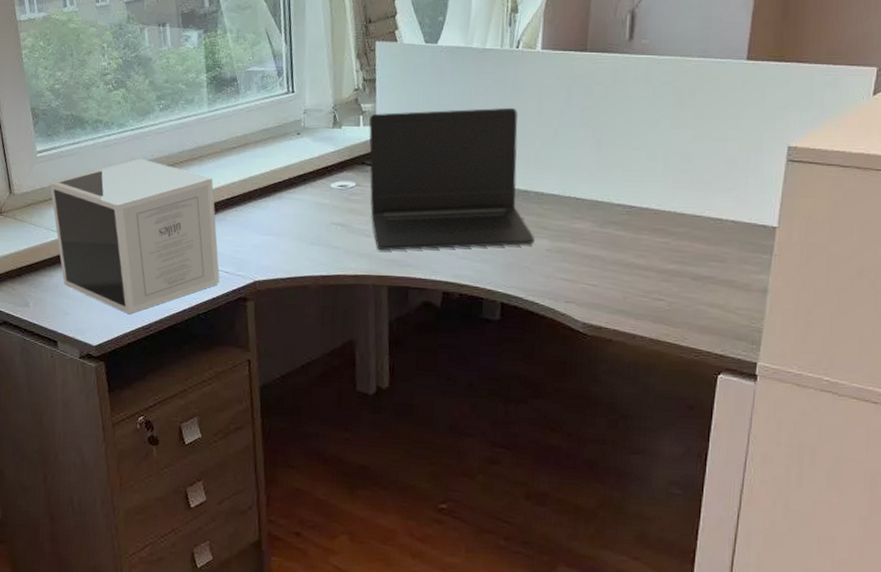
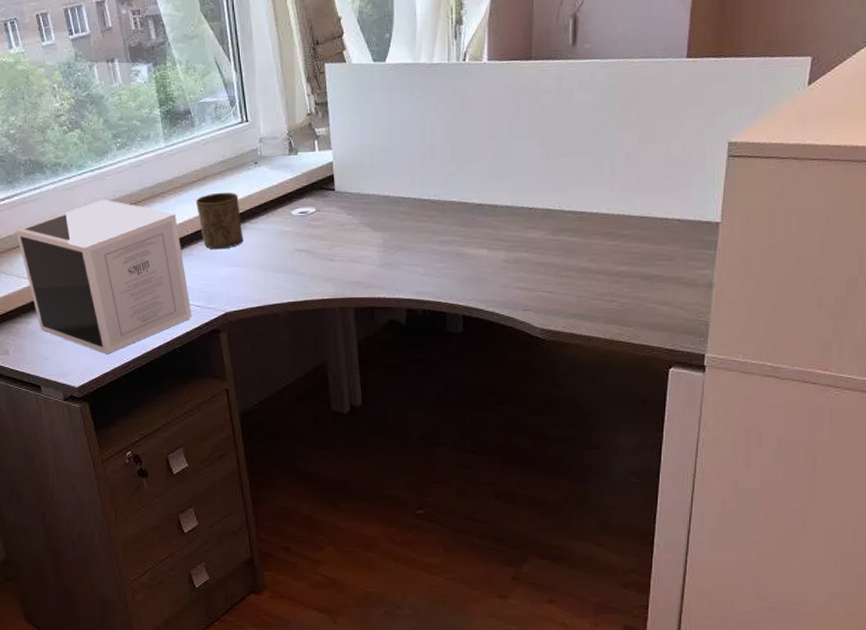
cup: none [233,160,280,217] -> present [195,192,243,250]
laptop: present [369,107,534,250] -> none [325,121,491,273]

